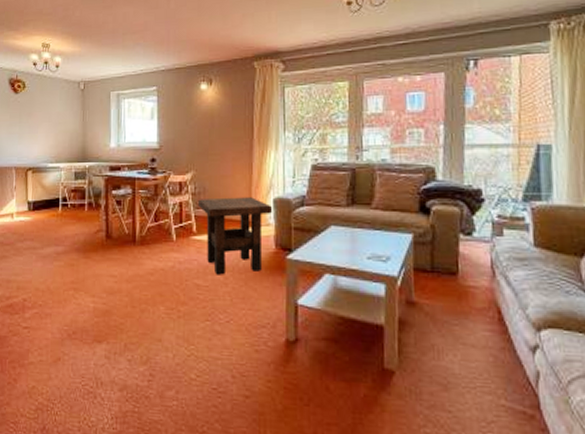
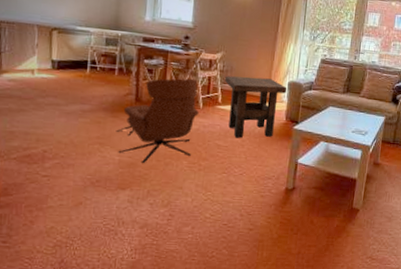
armchair: none [89,206,172,310] -> present [116,78,199,163]

